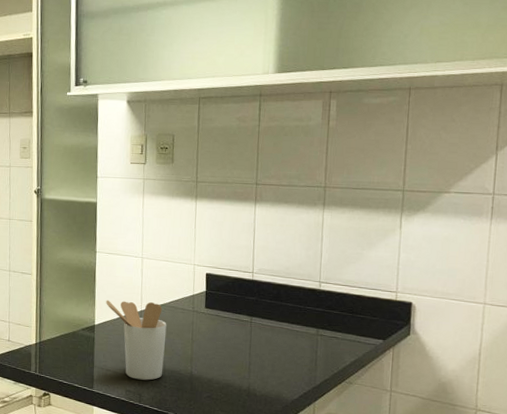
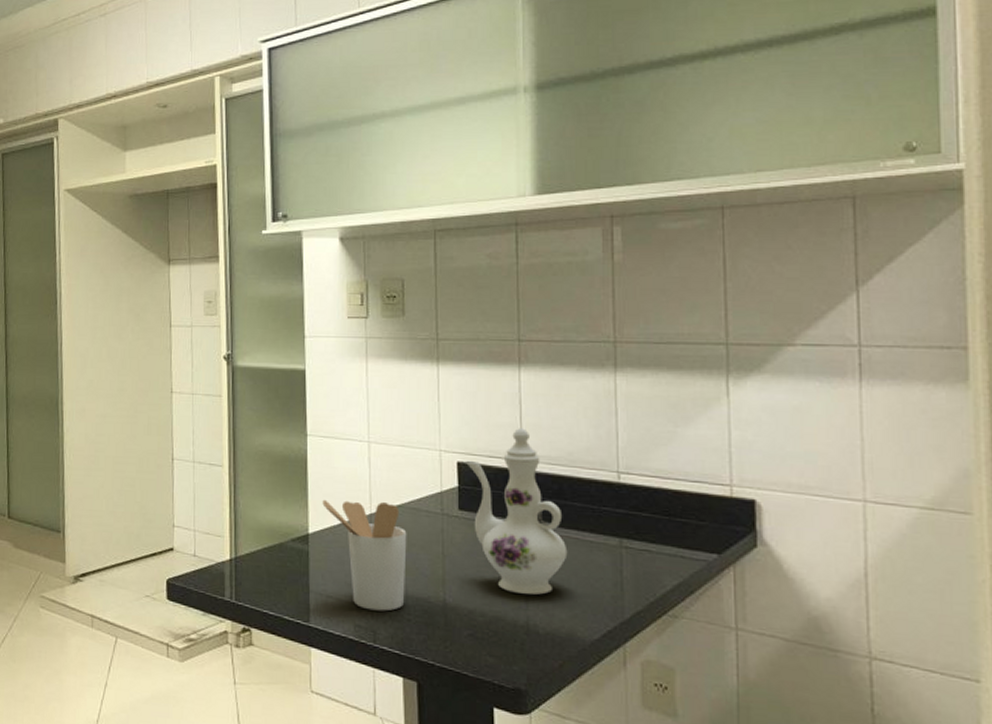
ewer: none [211,249,281,368] -> present [465,428,568,595]

